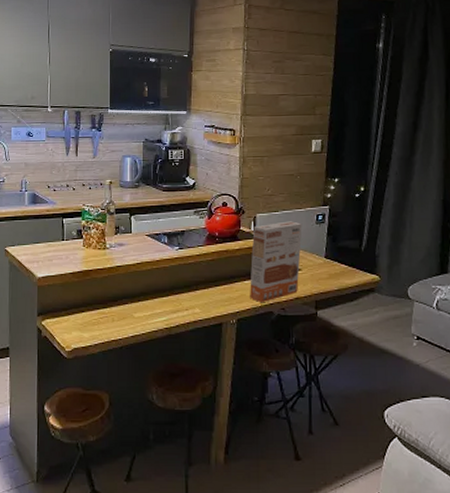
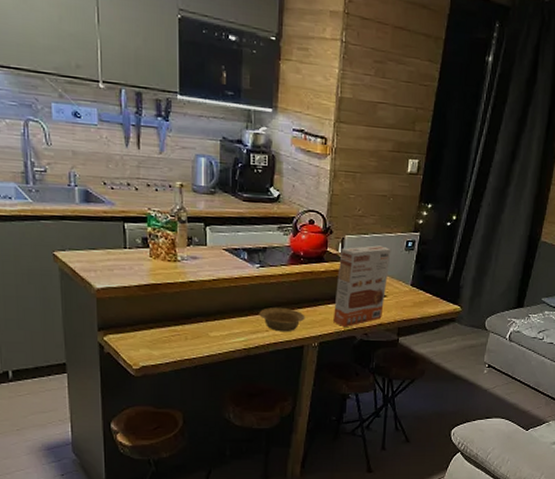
bowl: none [179,287,223,310] -> present [259,307,305,332]

